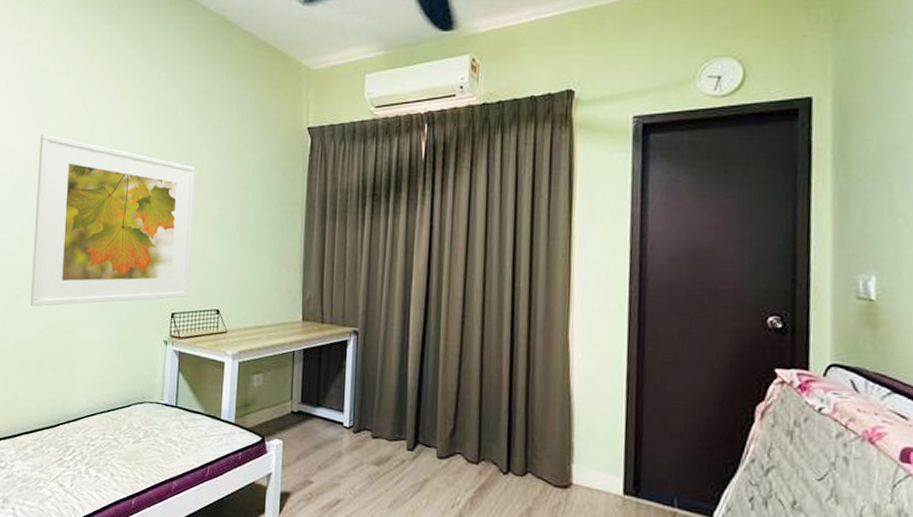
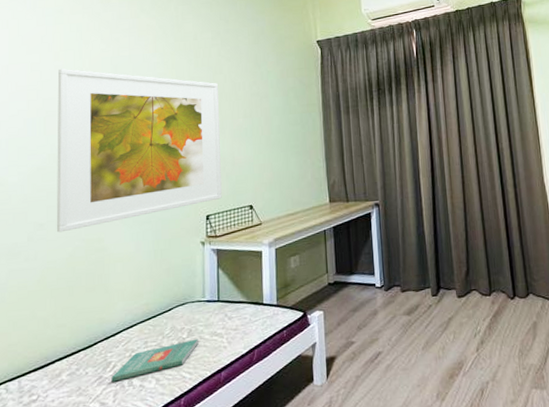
book: none [70,441,153,467] -> present [111,338,199,382]

